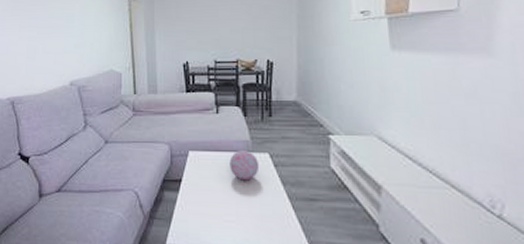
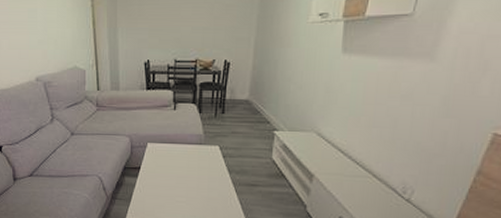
decorative orb: present [229,150,260,181] -> none [183,143,210,169]

